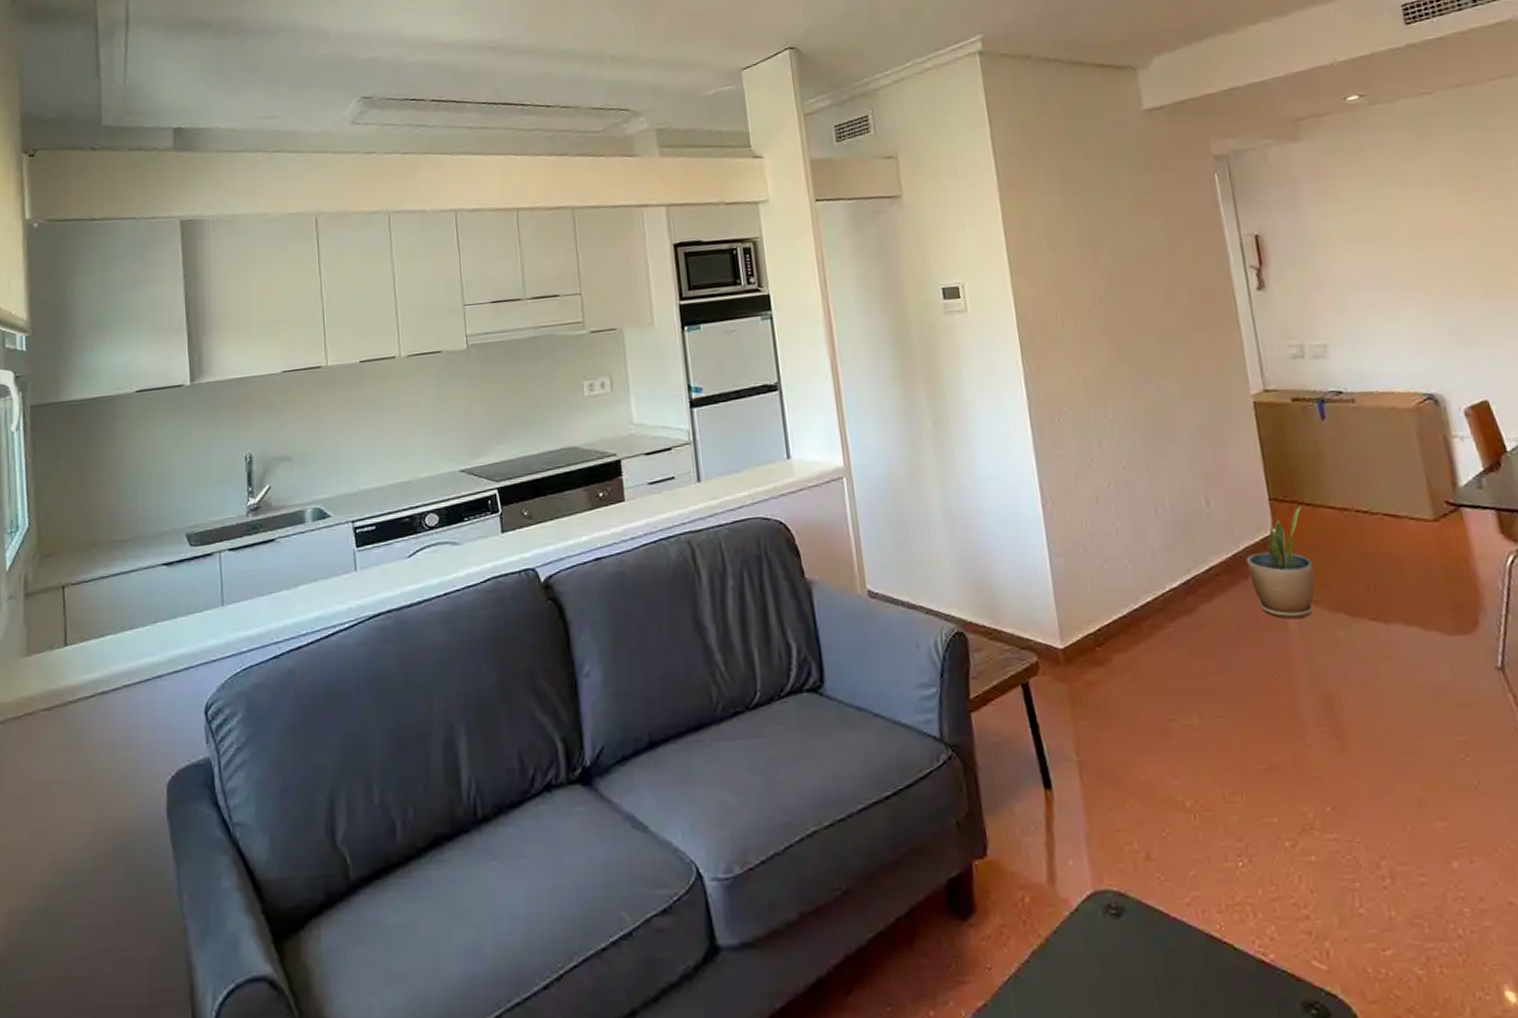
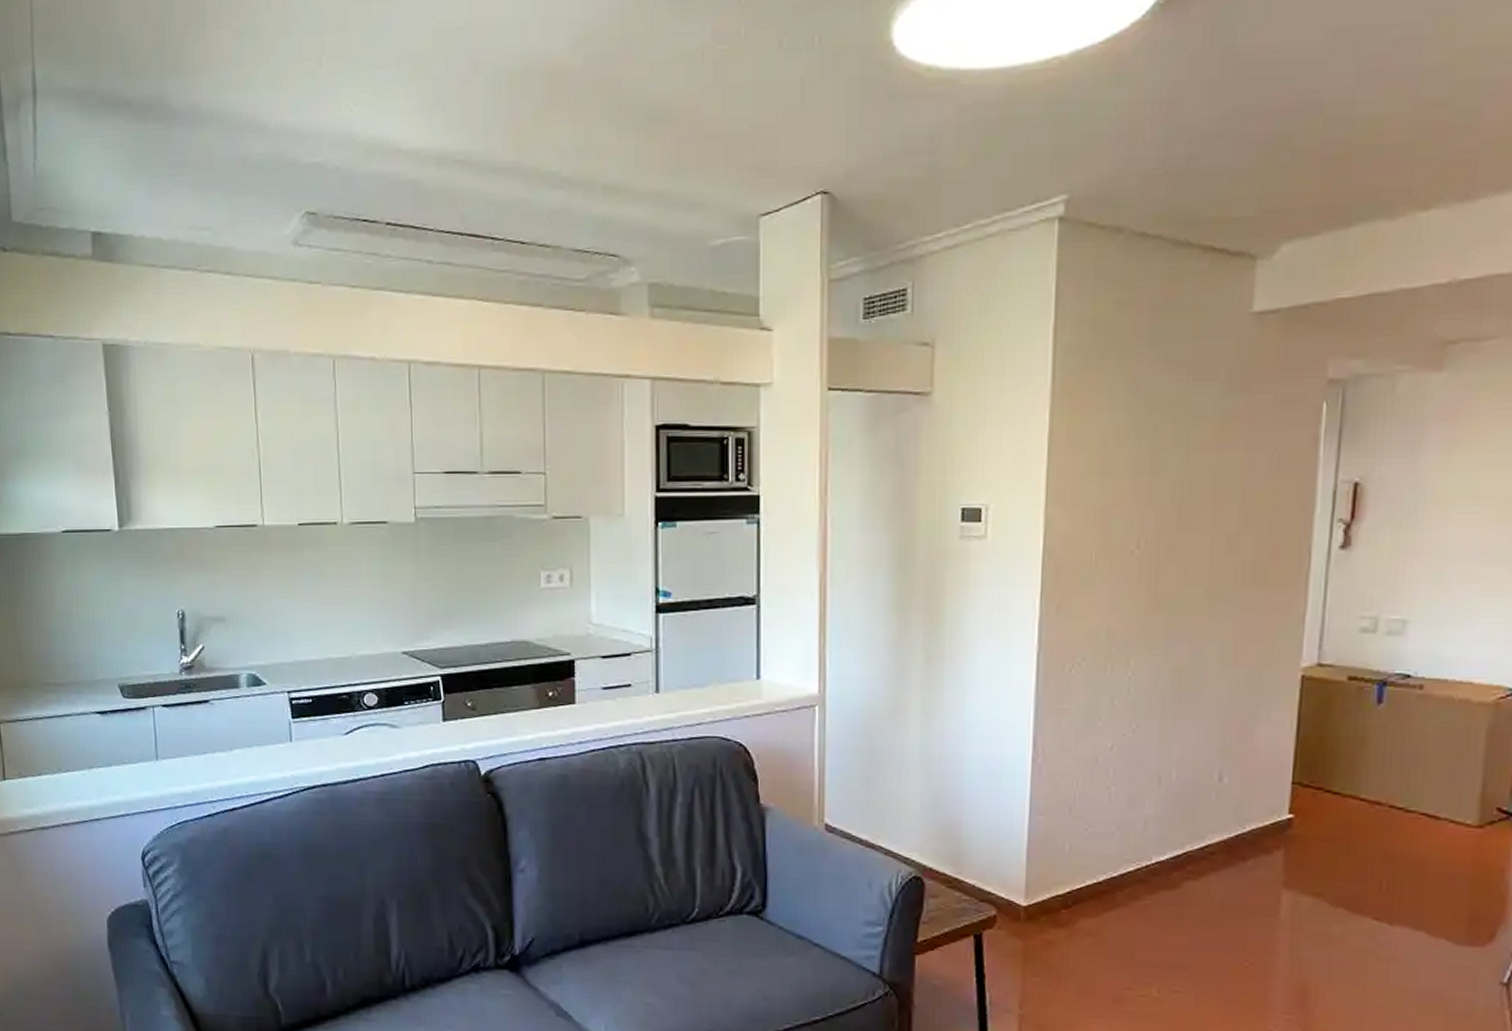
potted plant: present [1246,506,1315,619] -> none [1248,794,1328,907]

